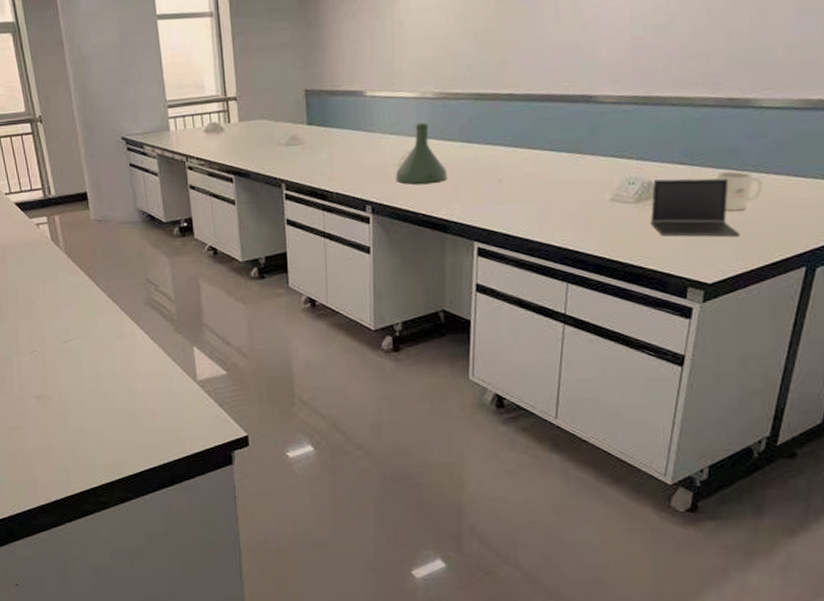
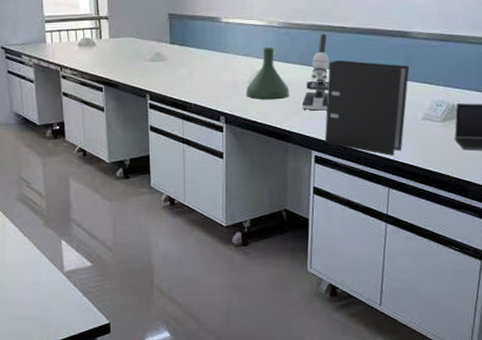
microscope: none [462,103,496,196] -> present [302,33,330,111]
binder: none [489,133,595,245] -> present [324,59,410,155]

